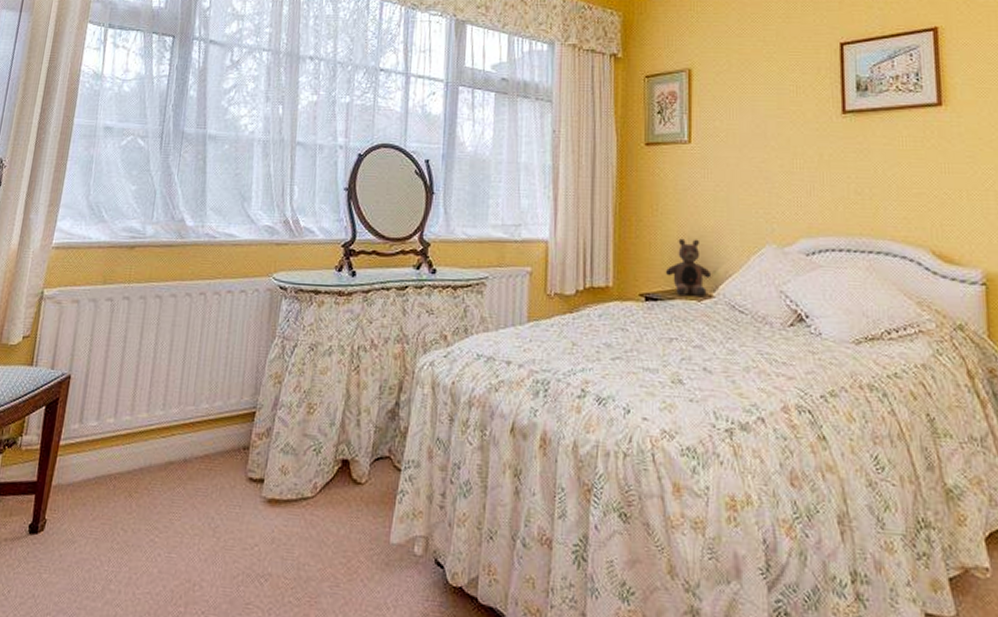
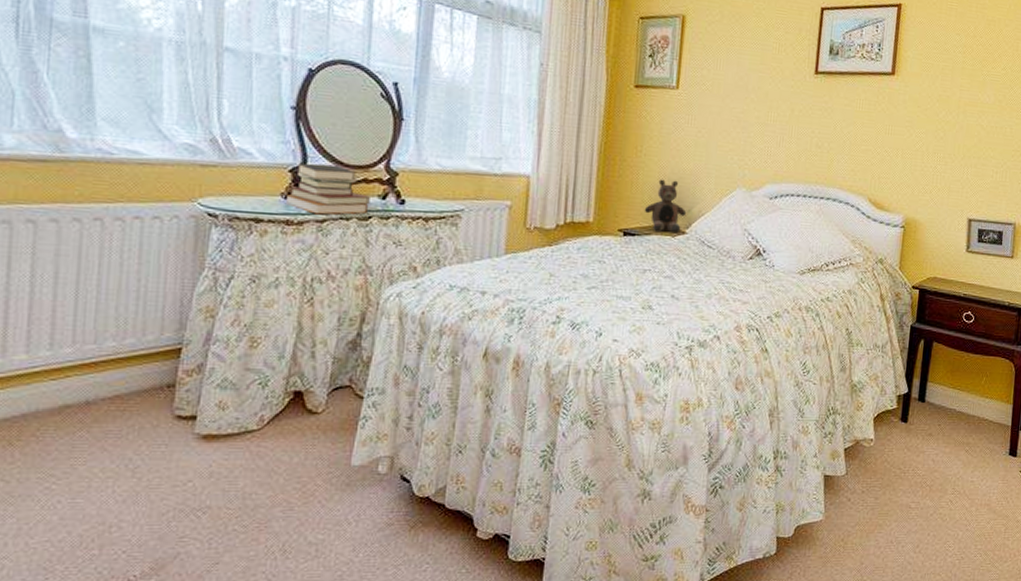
books: none [339,238,407,286] -> present [286,163,370,215]

